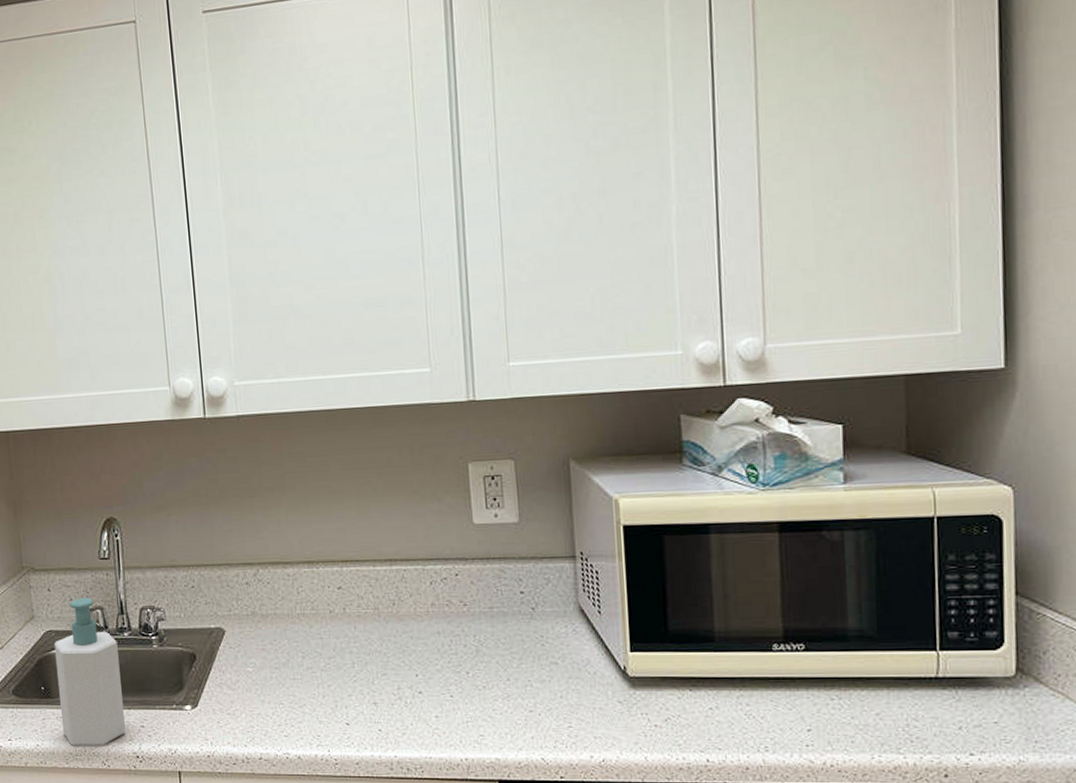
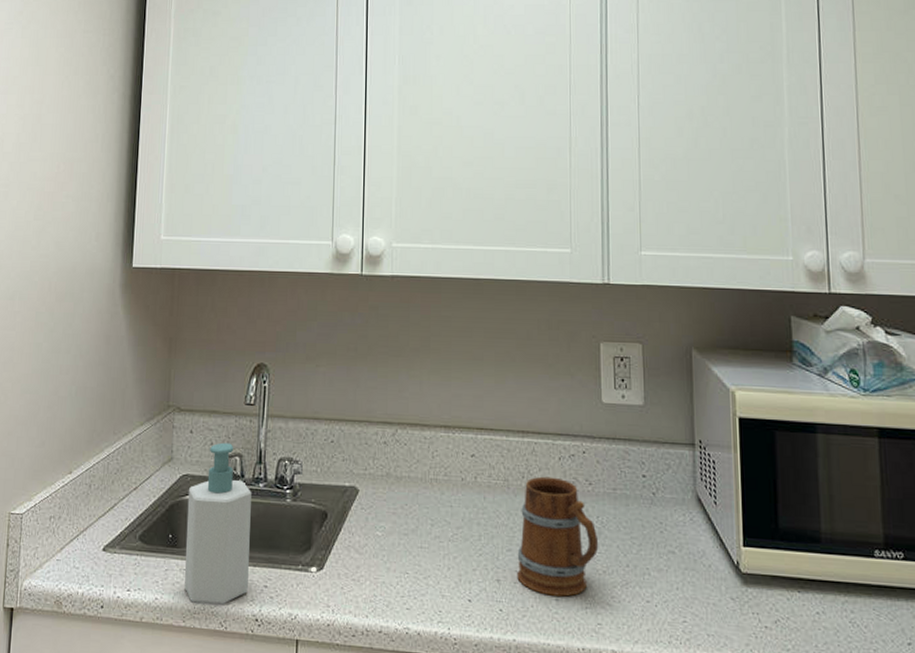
mug: none [392,601,477,713] -> present [517,476,599,597]

